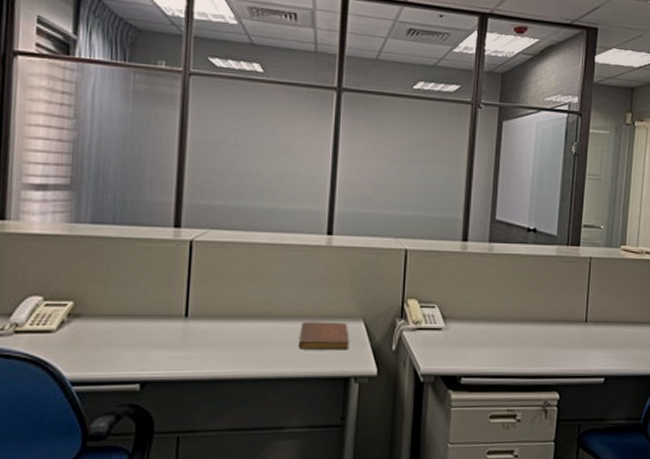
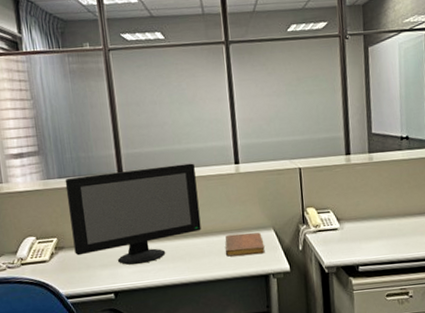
computer monitor: none [95,224,276,348] -> present [65,163,201,265]

